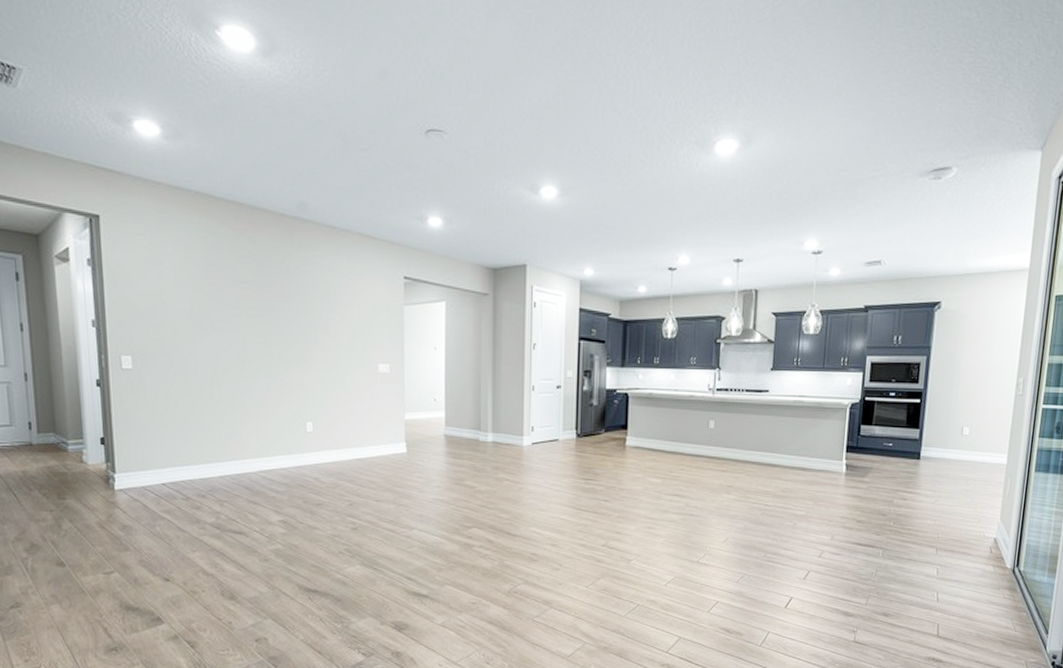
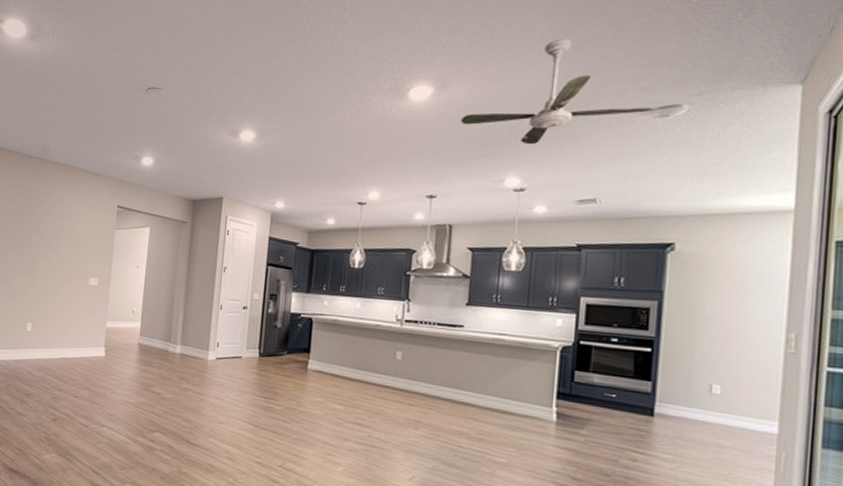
ceiling fan: none [765,93,930,206] -> present [461,38,655,145]

